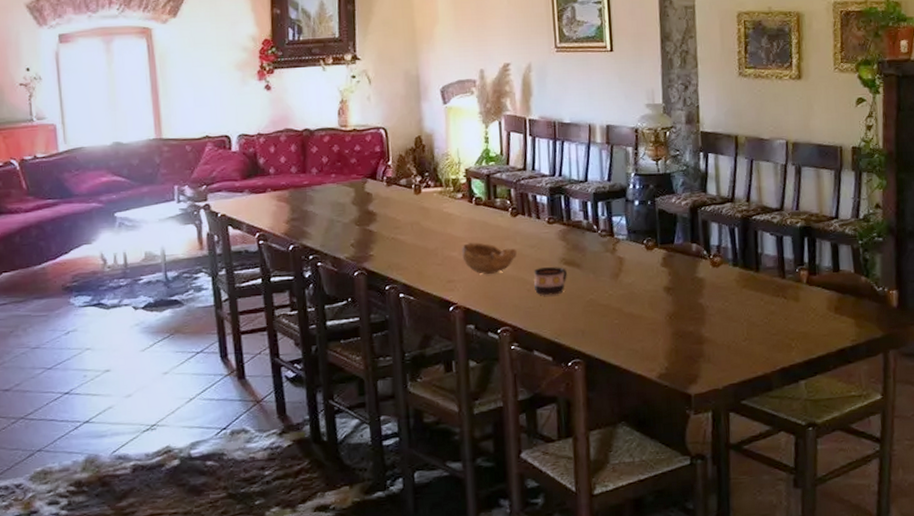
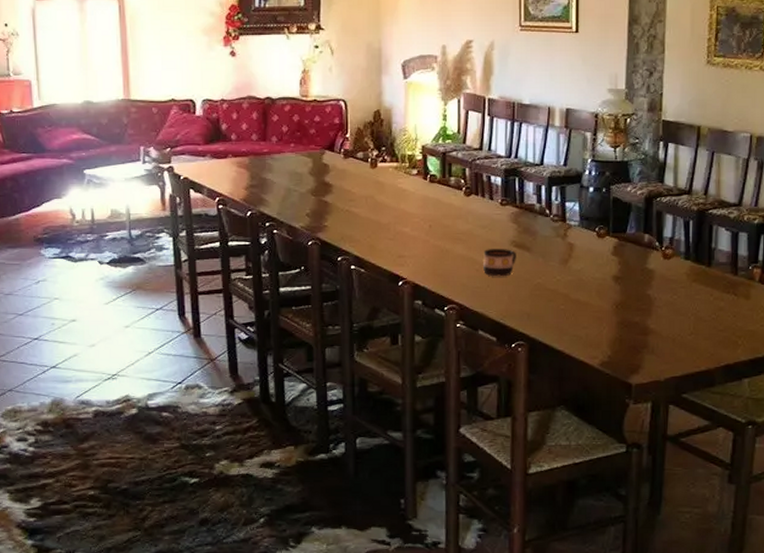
bowl: present [462,242,517,275] -> none [414,220,468,253]

